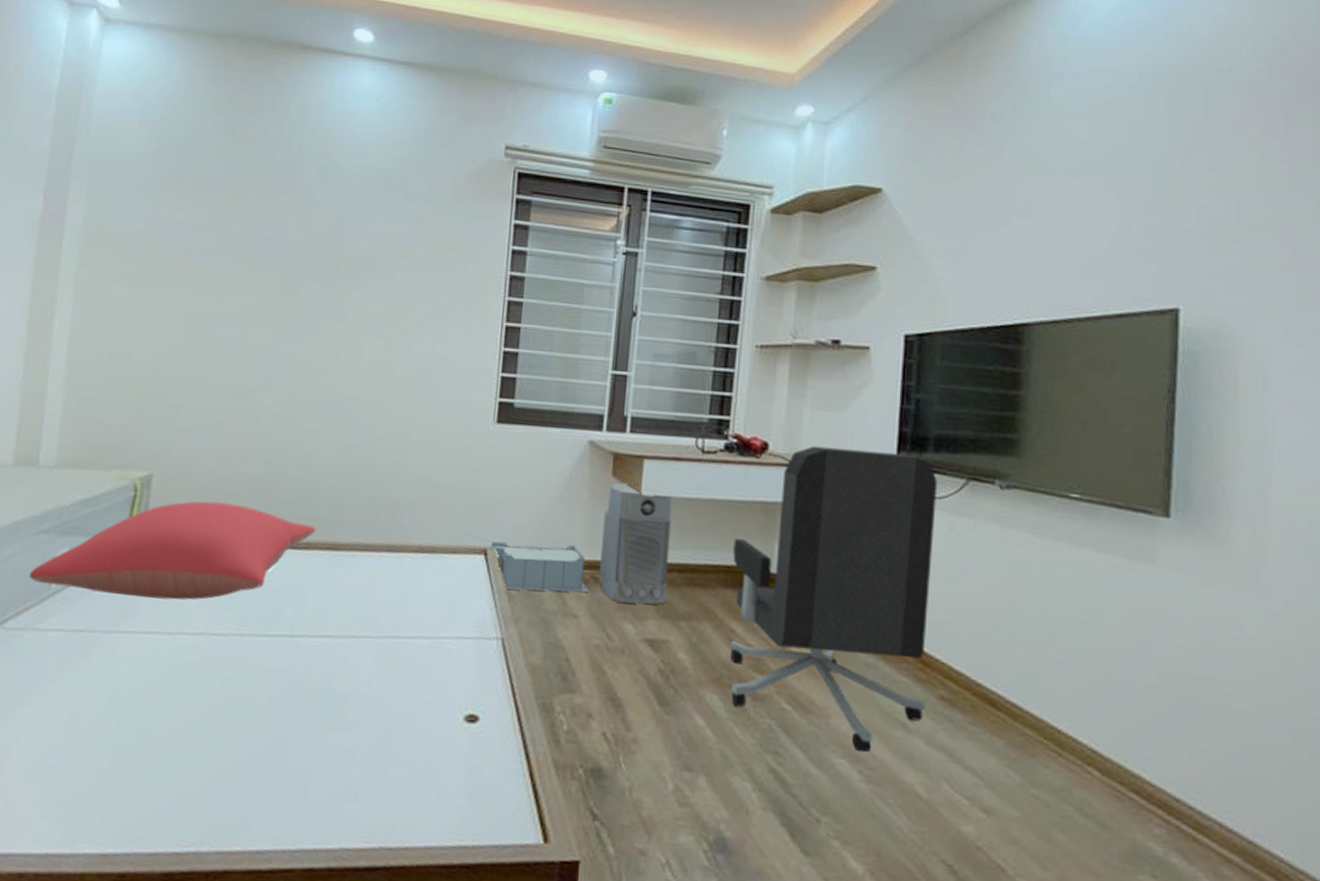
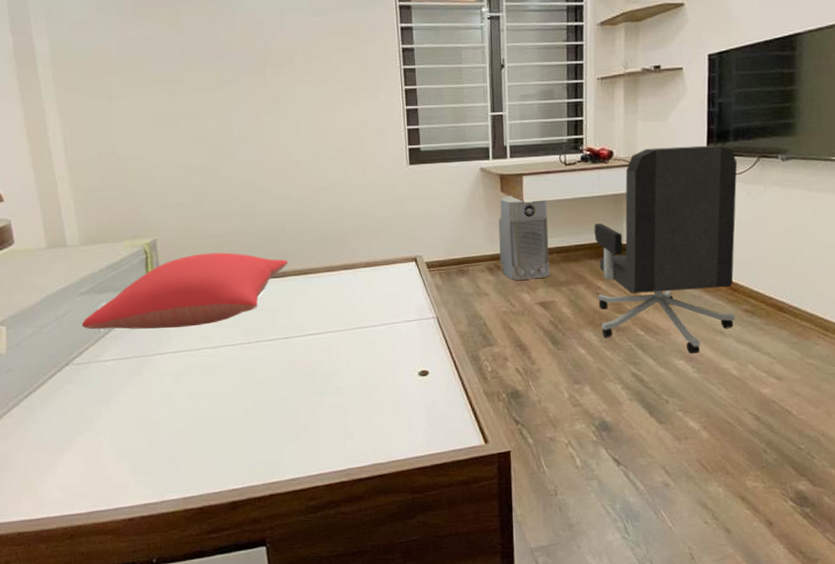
storage bin: present [490,541,589,593] -> none [418,246,494,284]

